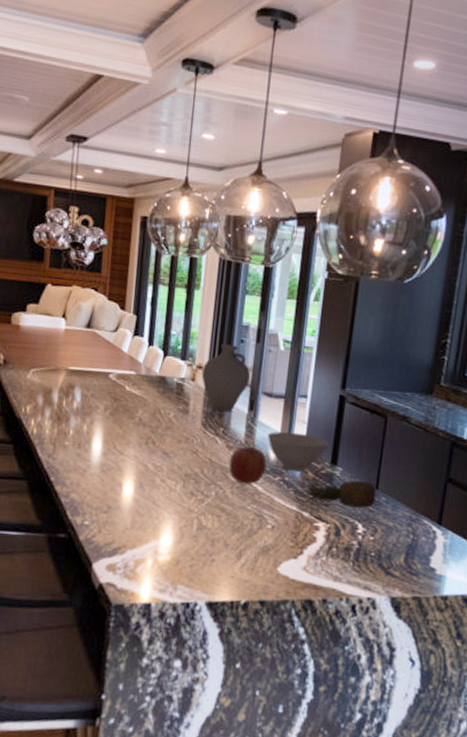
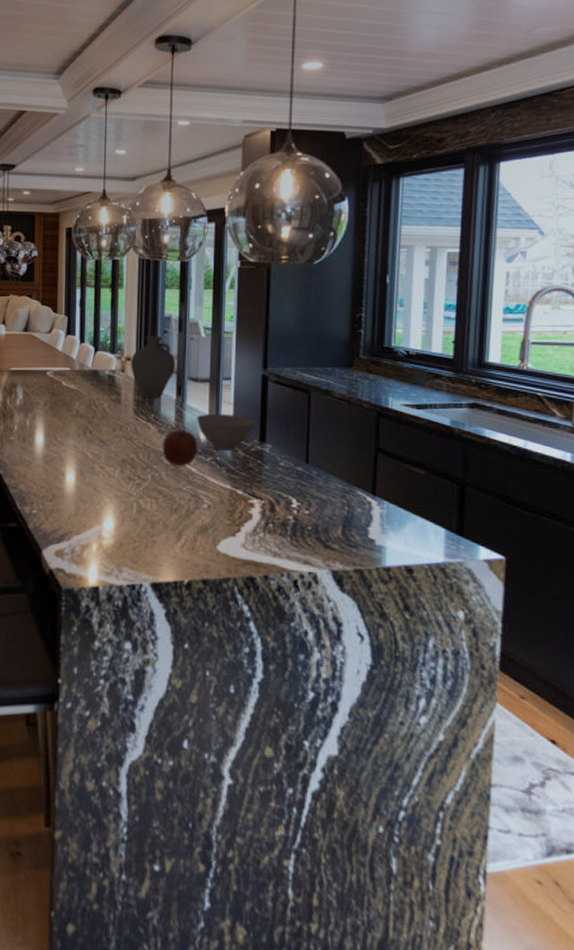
fruit: present [305,480,378,509] -> none [238,455,308,483]

